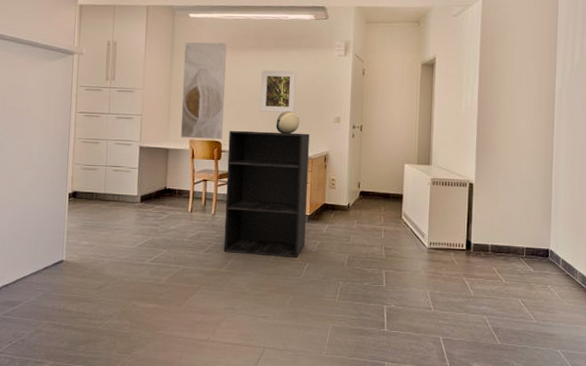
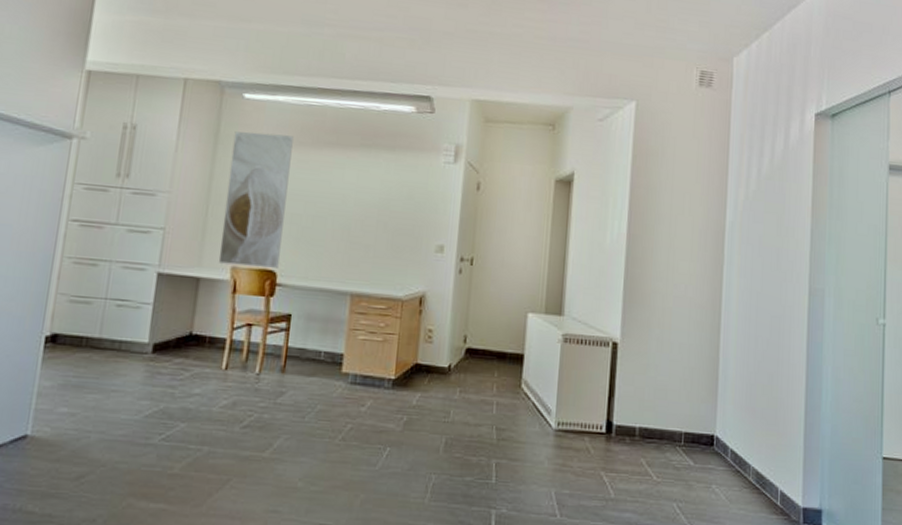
bookshelf: present [223,130,309,257] -> none [269,256,401,439]
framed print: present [260,70,297,113] -> none [334,175,388,236]
decorative sphere: present [276,110,300,134] -> none [354,232,389,265]

